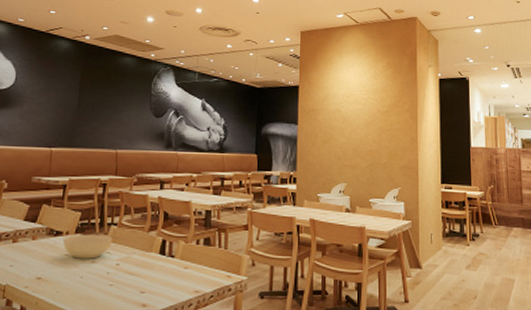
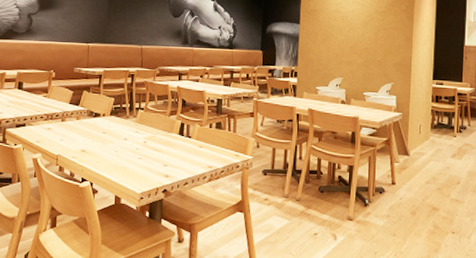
bowl: present [62,234,113,259] -> none [100,116,141,137]

